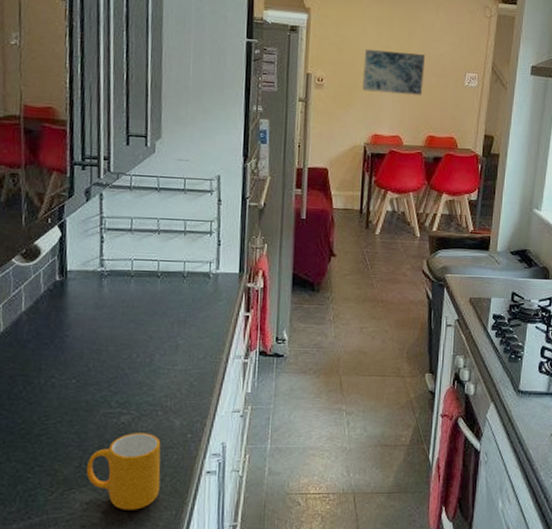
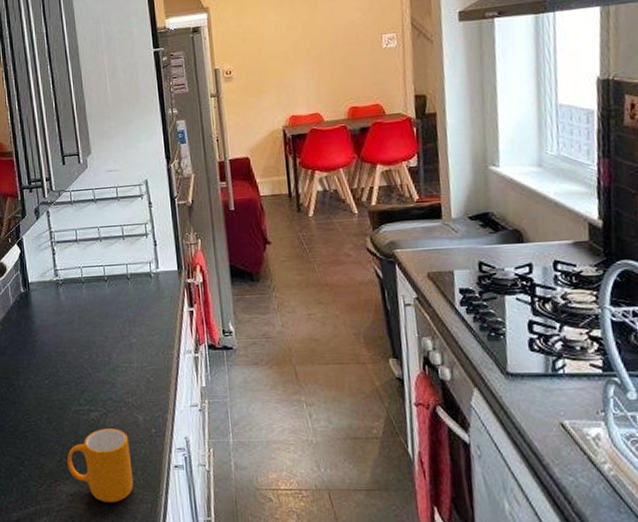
wall art: present [362,48,425,95] -> none [268,26,337,75]

